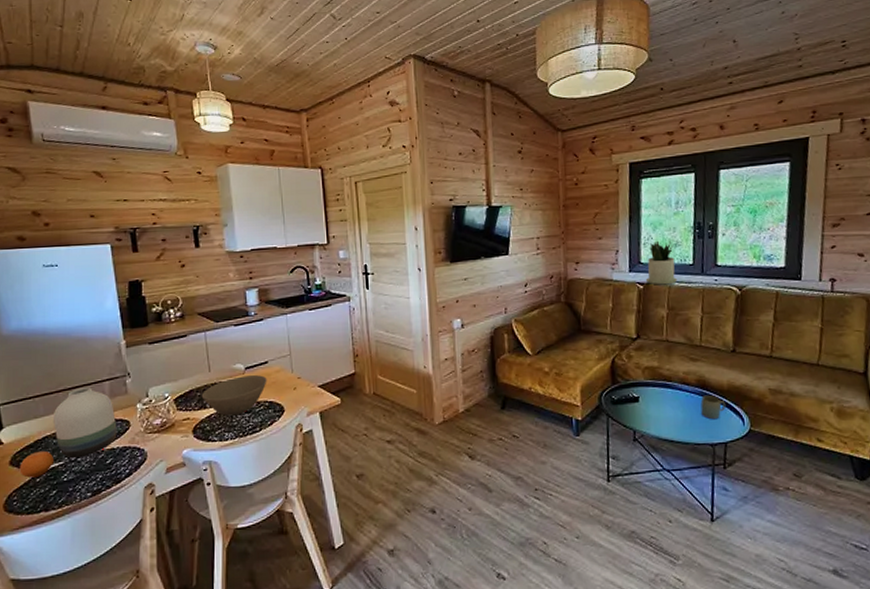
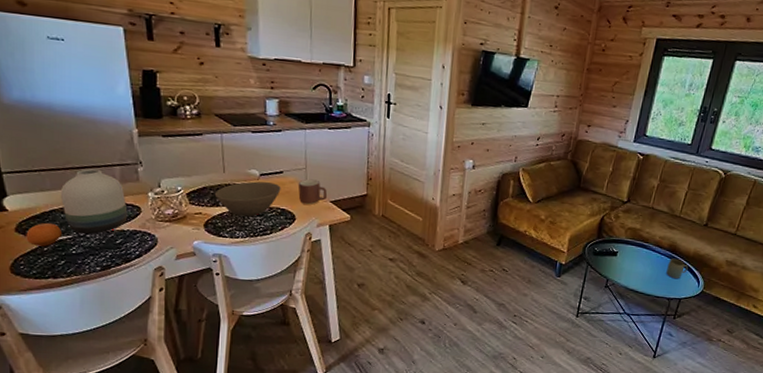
mug: none [283,365,315,393] -> present [298,179,328,205]
planter: present [645,240,677,285] -> none [646,117,679,160]

